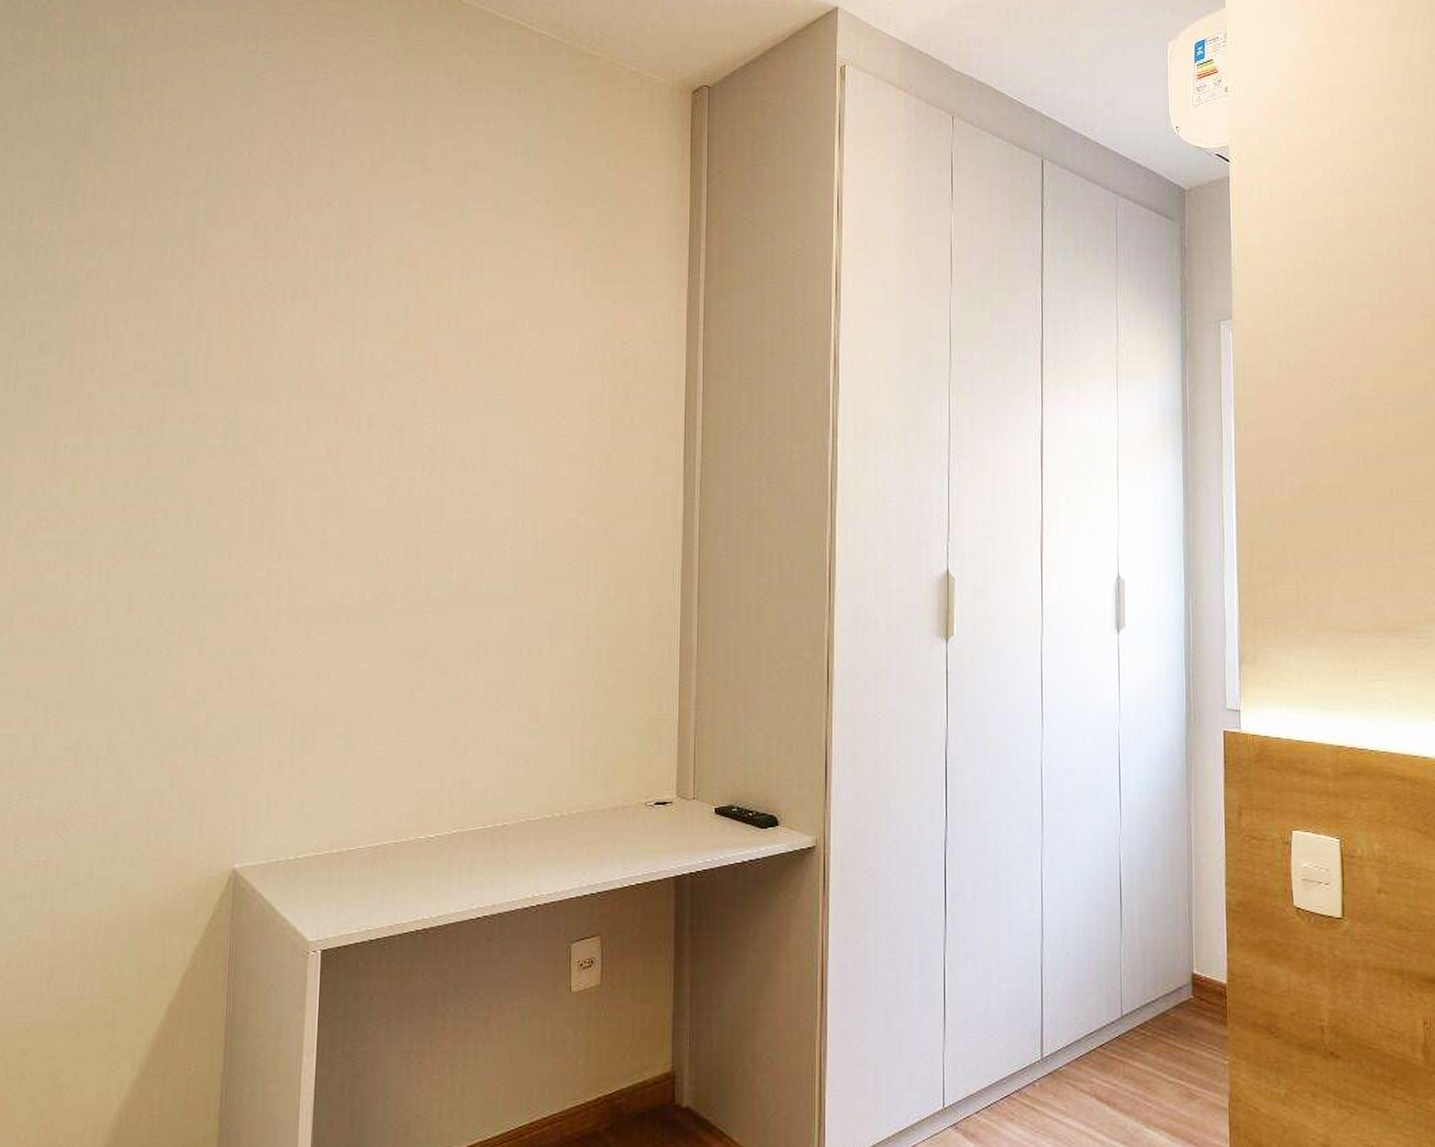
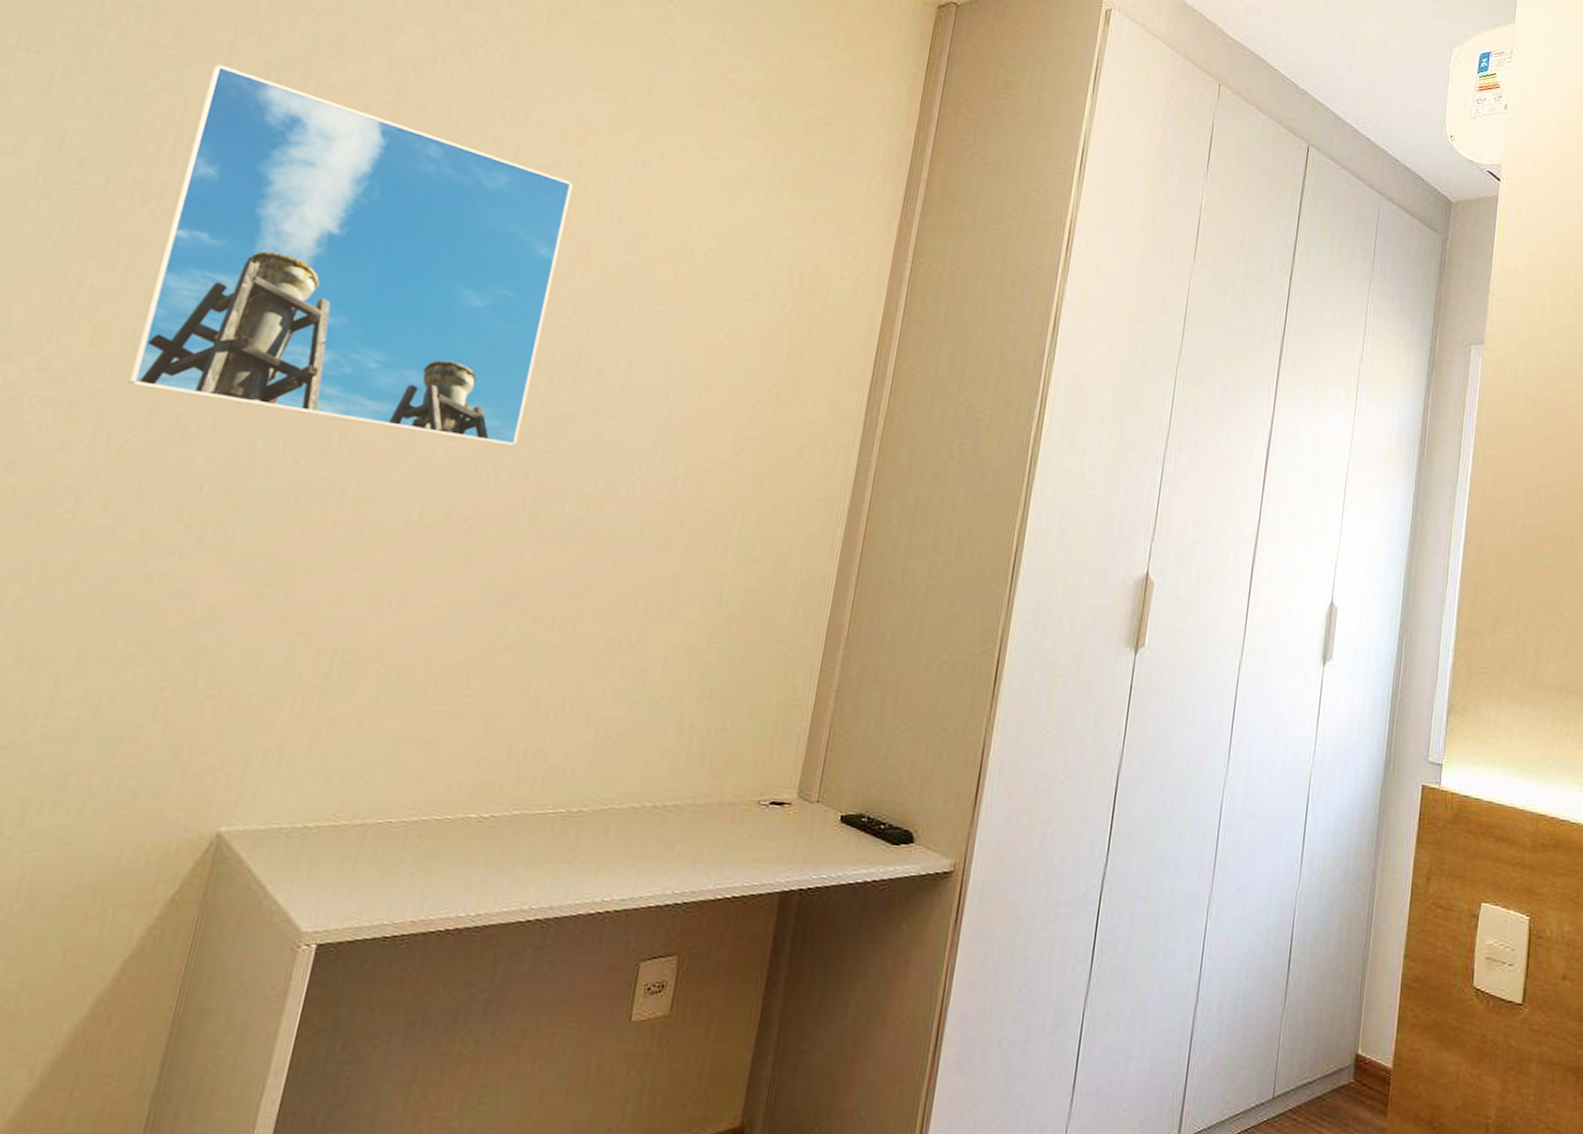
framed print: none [106,248,415,531] -> present [129,63,574,447]

